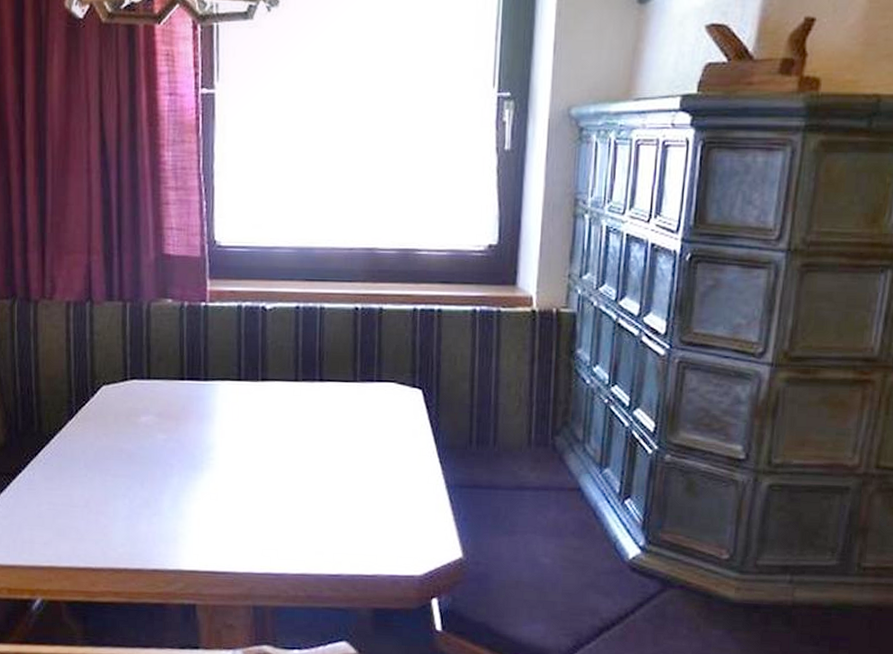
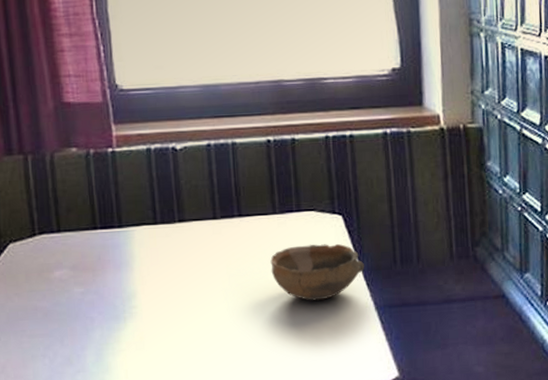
bowl: none [346,416,439,473] -> present [270,243,364,301]

